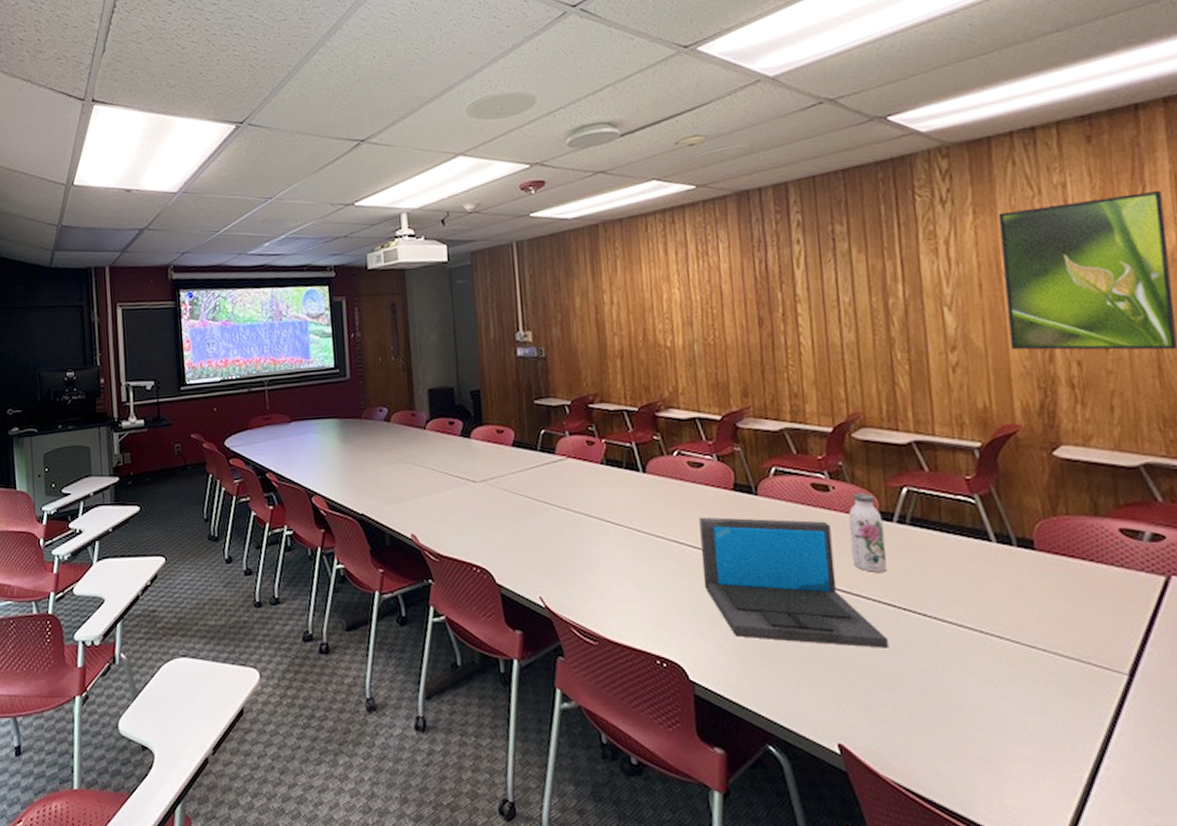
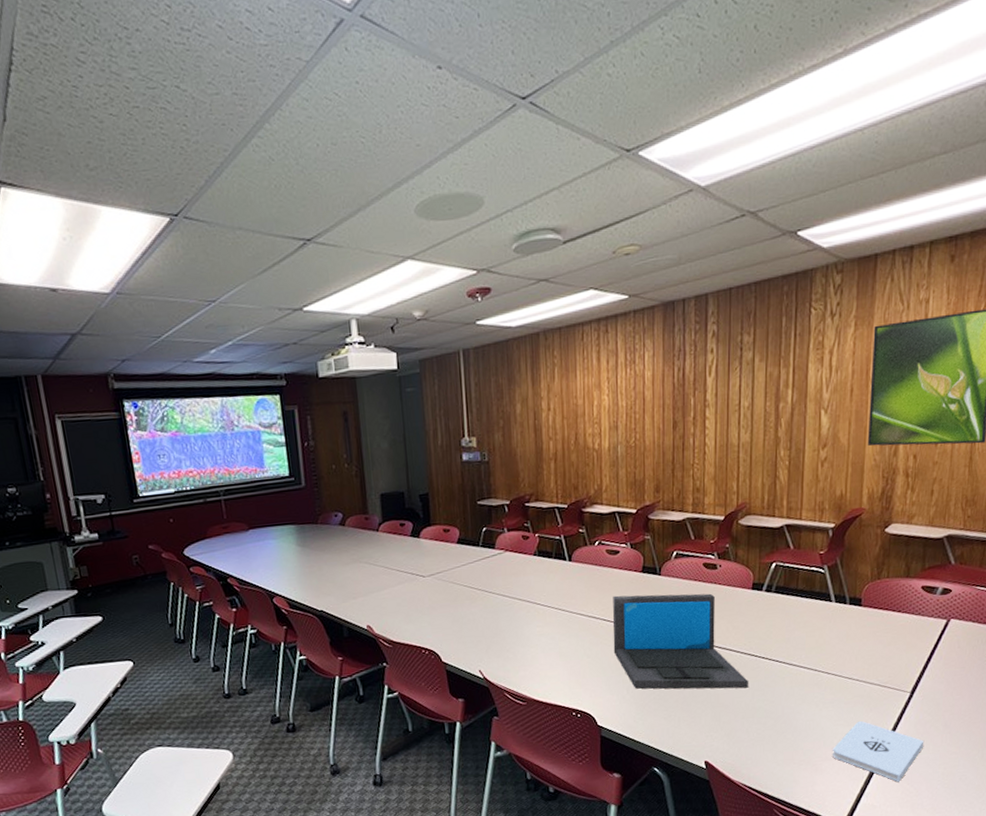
water bottle: present [848,492,888,573] -> none [729,568,755,632]
notepad: none [1023,708,1165,807] -> present [833,720,924,783]

